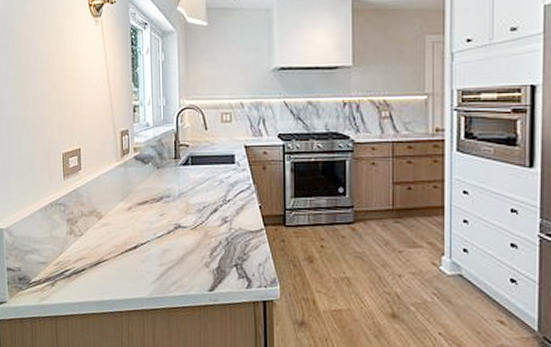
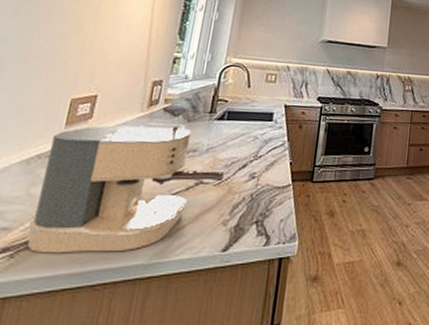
coffee maker: none [57,171,198,286] -> present [27,122,224,254]

